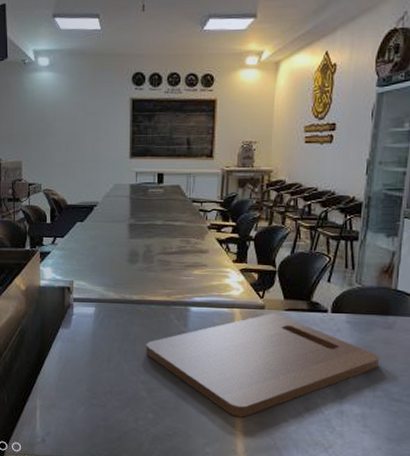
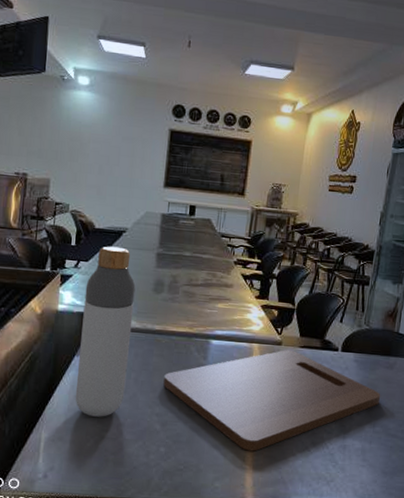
bottle: none [63,221,111,385] -> present [75,246,136,417]

